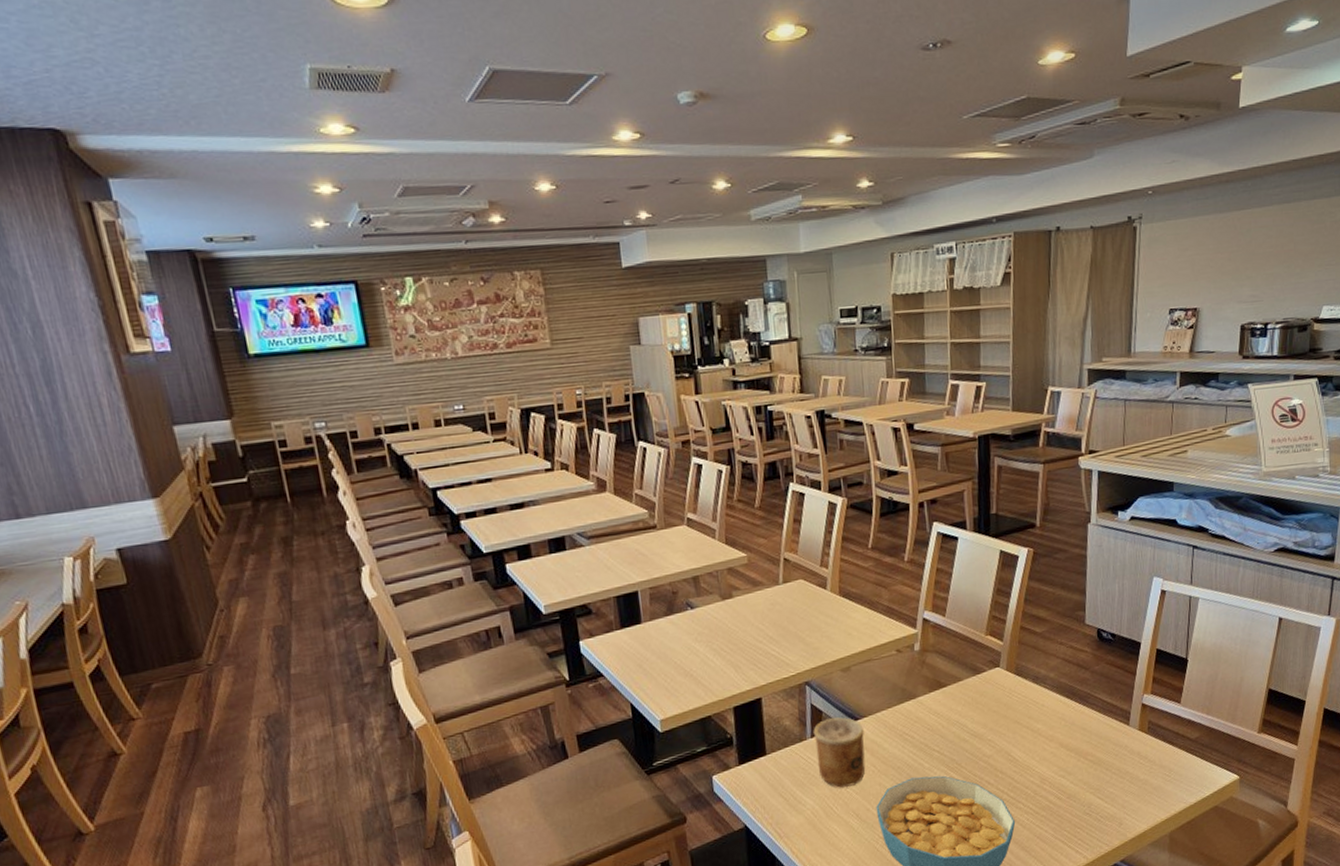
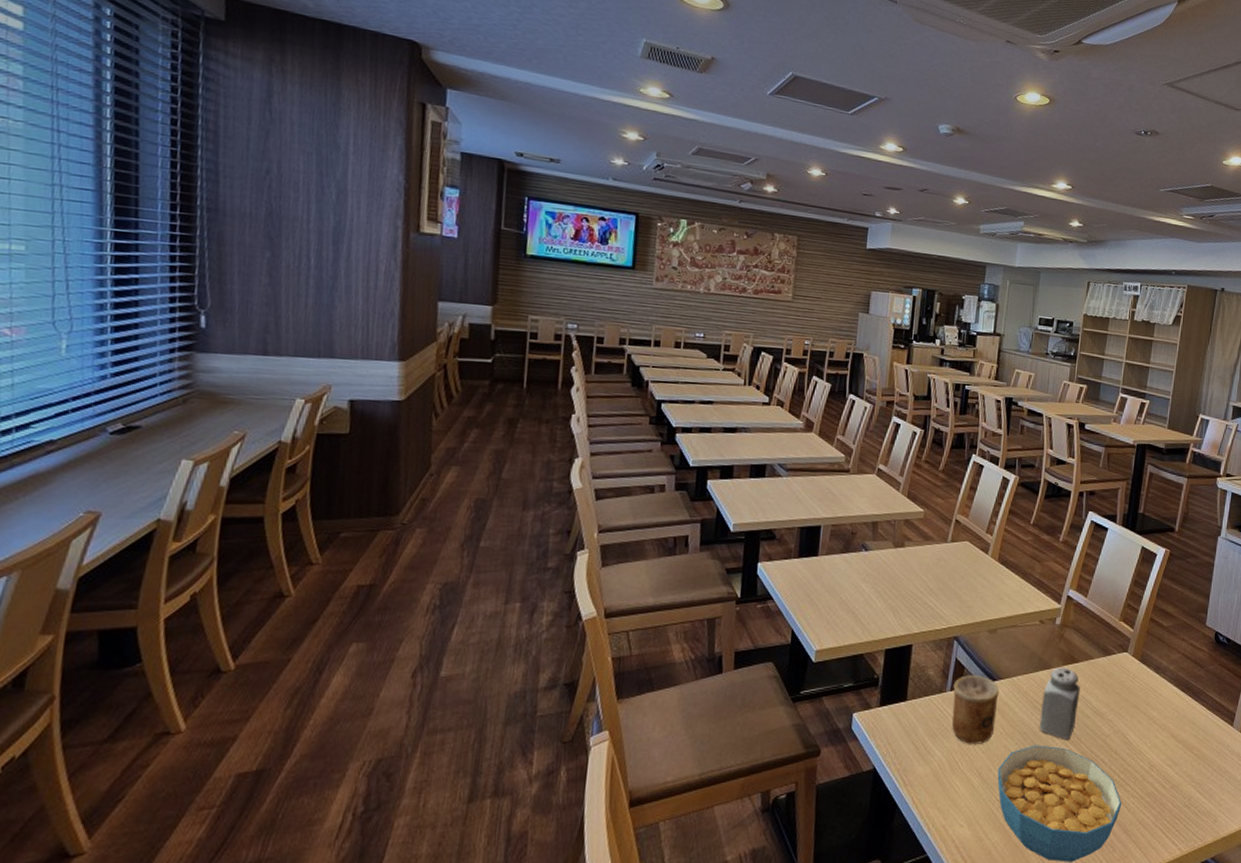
salt shaker: none [912,693,953,768] -> present [1039,667,1080,741]

